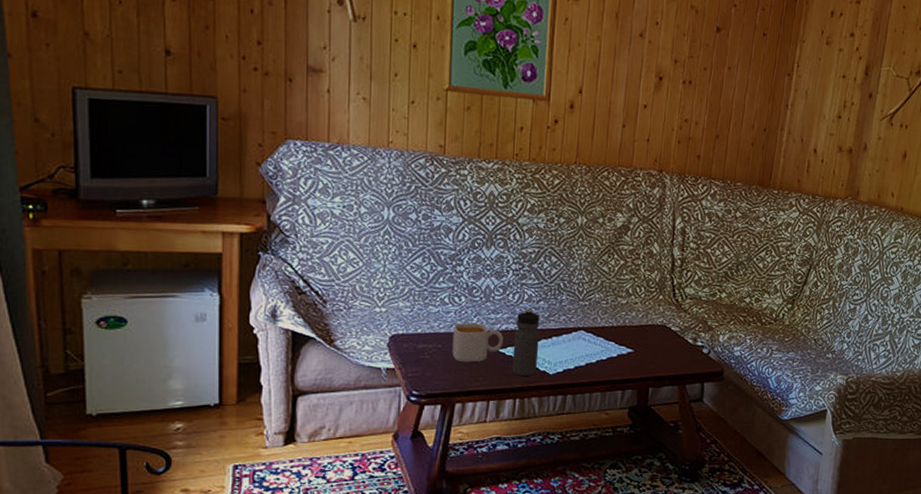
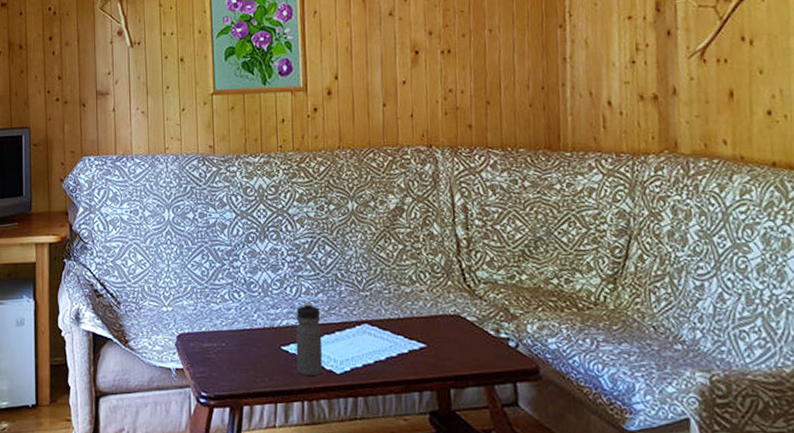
mug: present [452,323,504,363] -> none [235,319,286,362]

